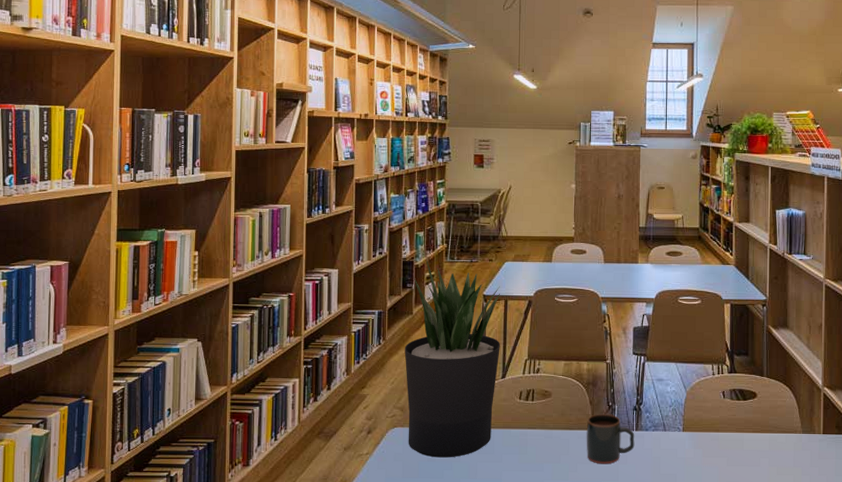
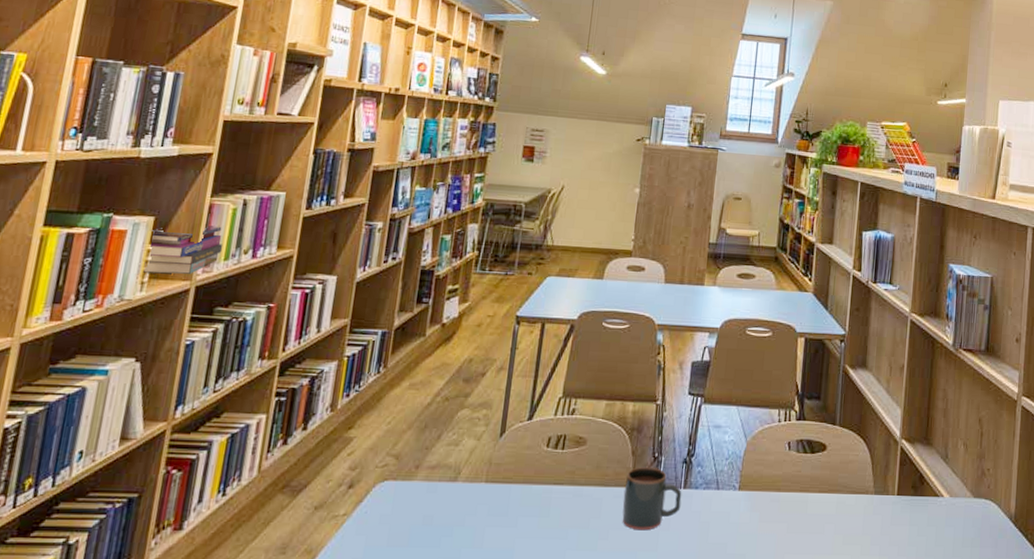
books: none [193,234,249,274] -> present [143,226,223,275]
planter: present [404,258,500,458] -> none [399,268,538,521]

